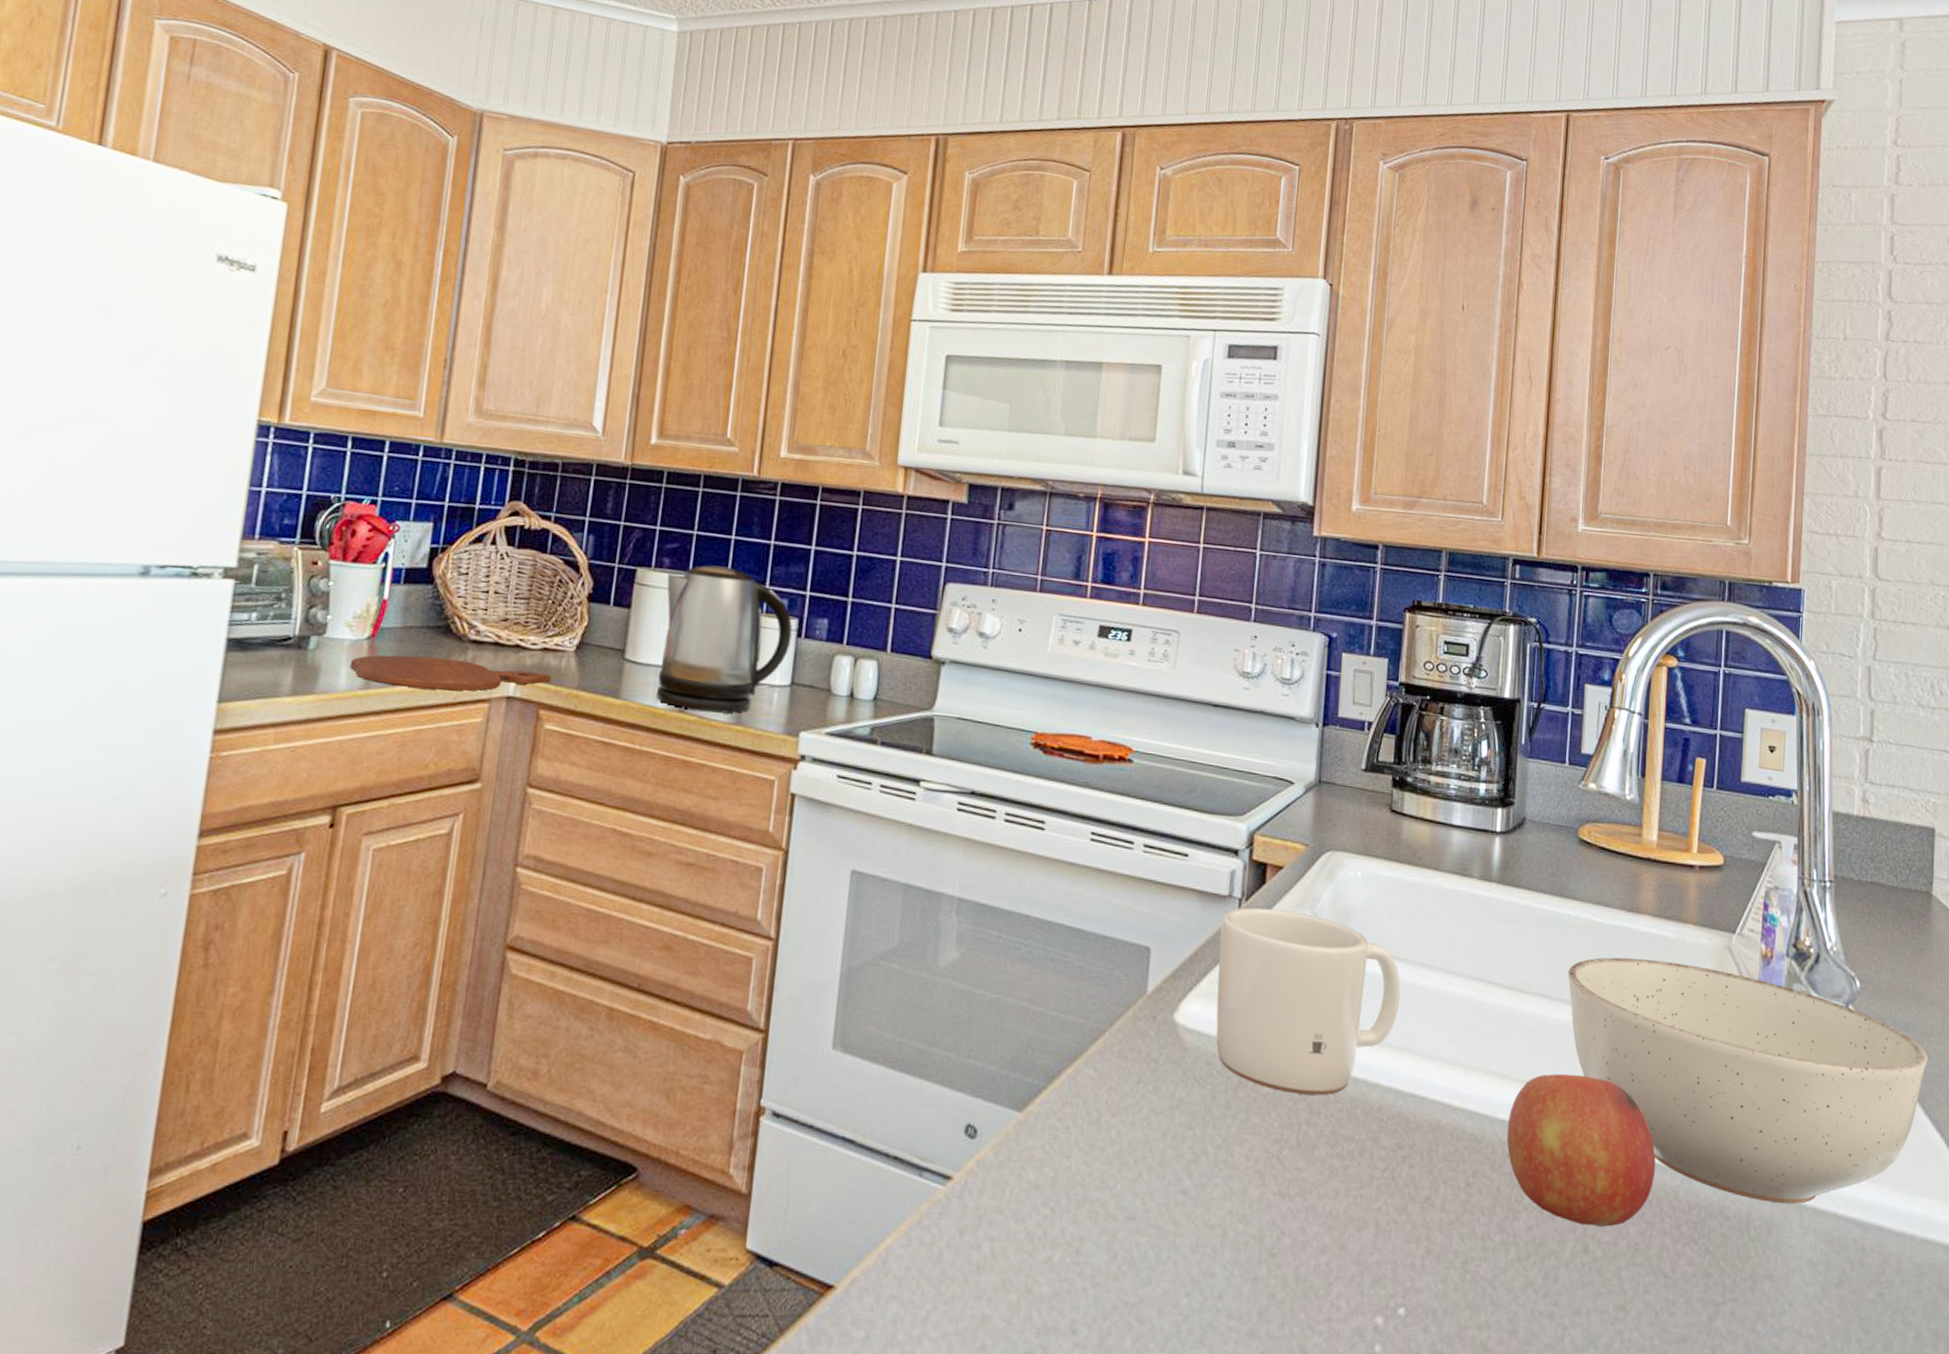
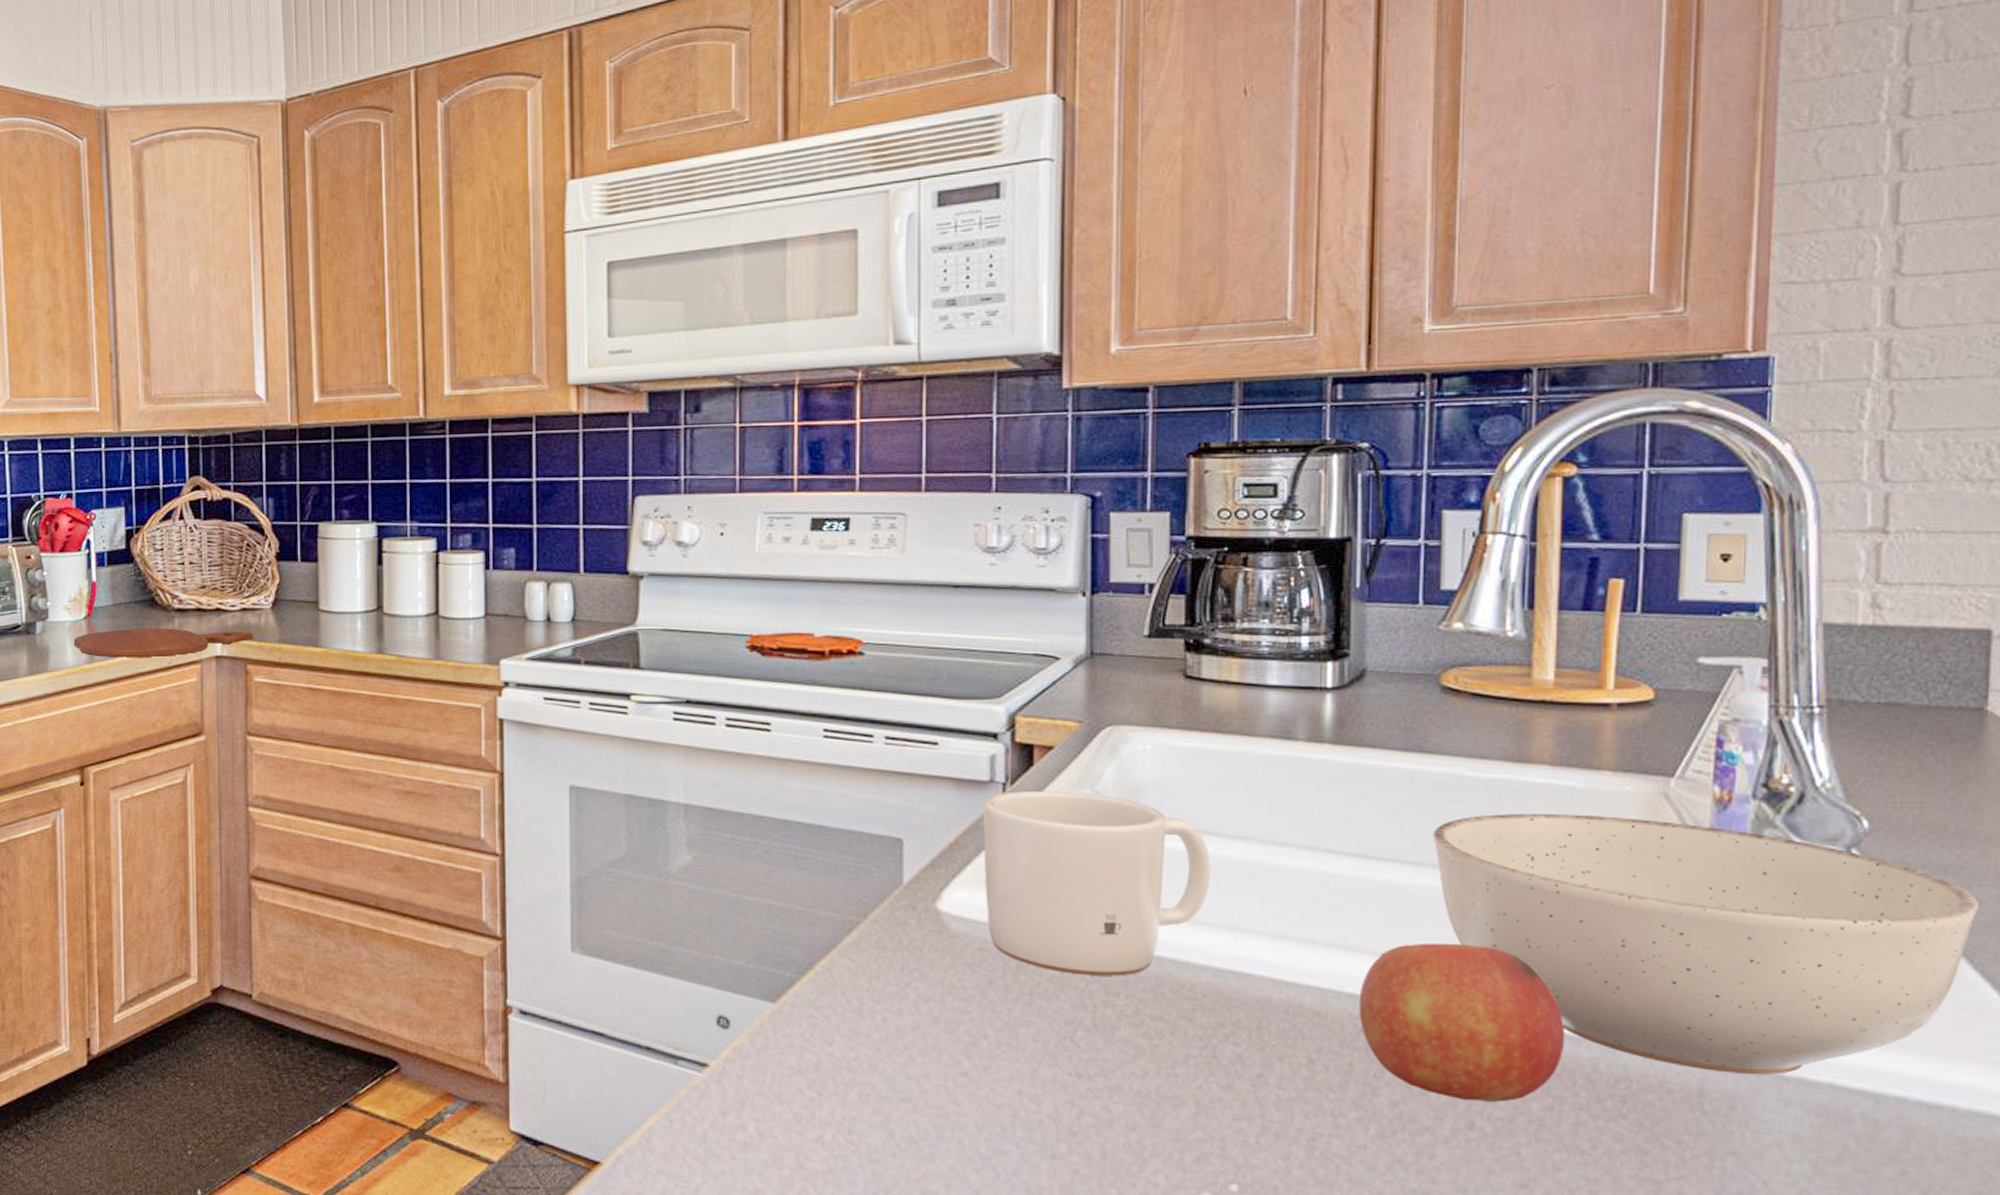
kettle: present [655,565,793,714] -> none [349,510,480,651]

